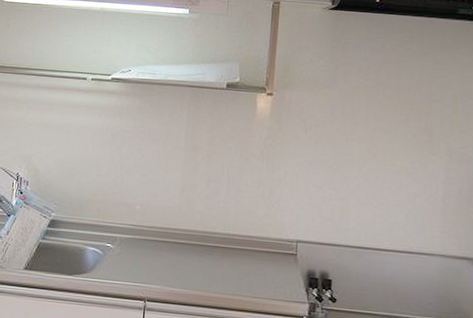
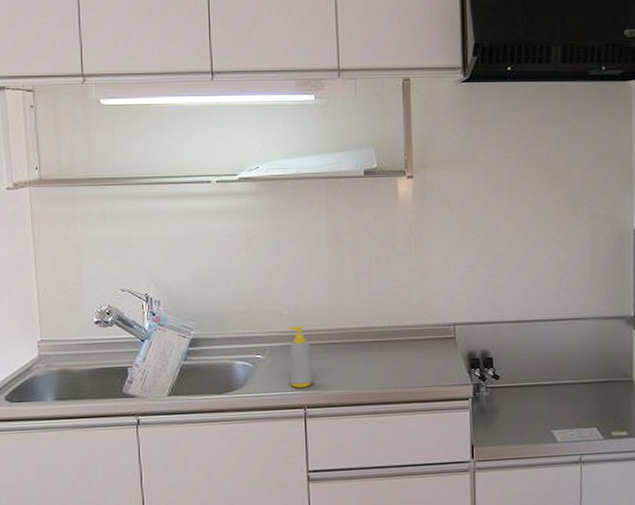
soap bottle: none [134,221,158,281] -> present [287,325,313,388]

